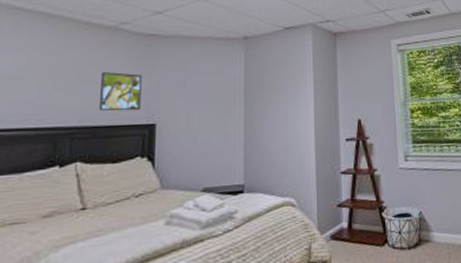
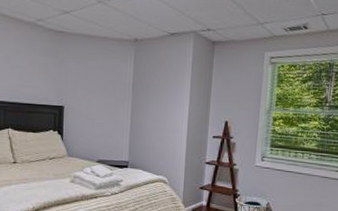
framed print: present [98,72,142,111] -> none [22,61,53,94]

